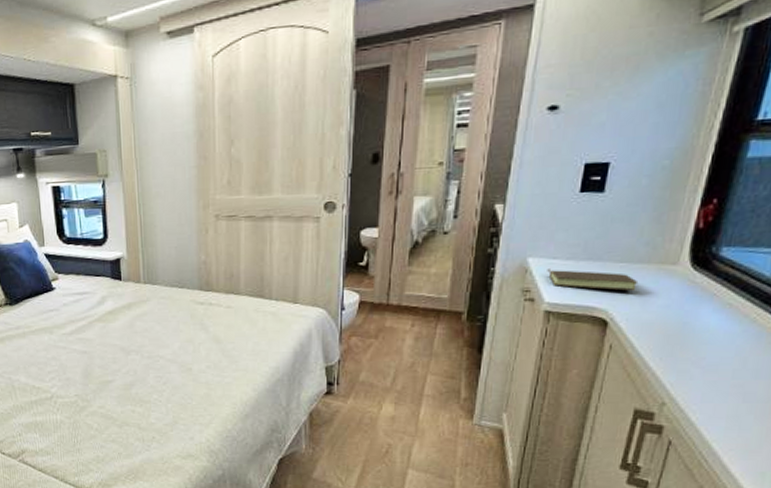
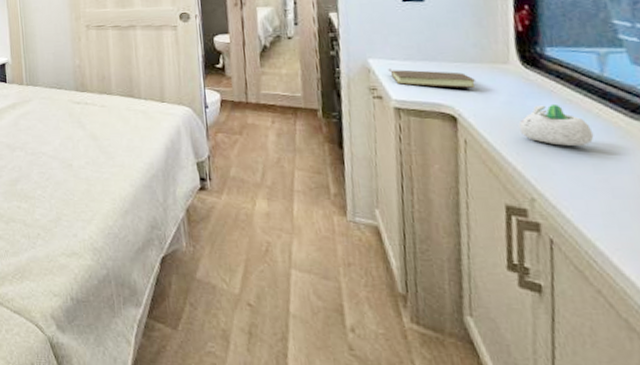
succulent planter: none [669,308,744,351] -> present [518,103,594,146]

